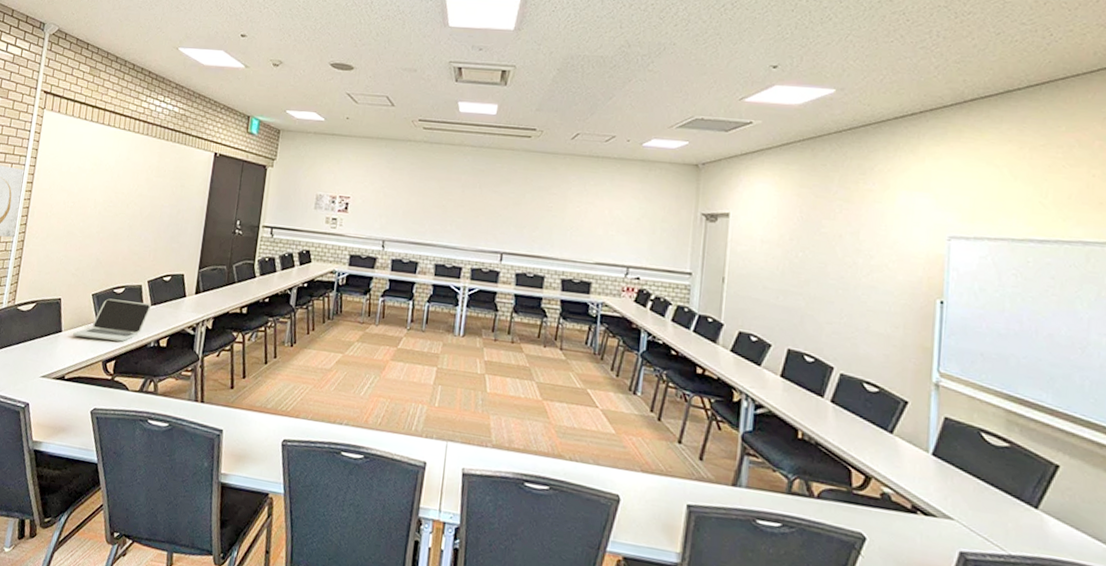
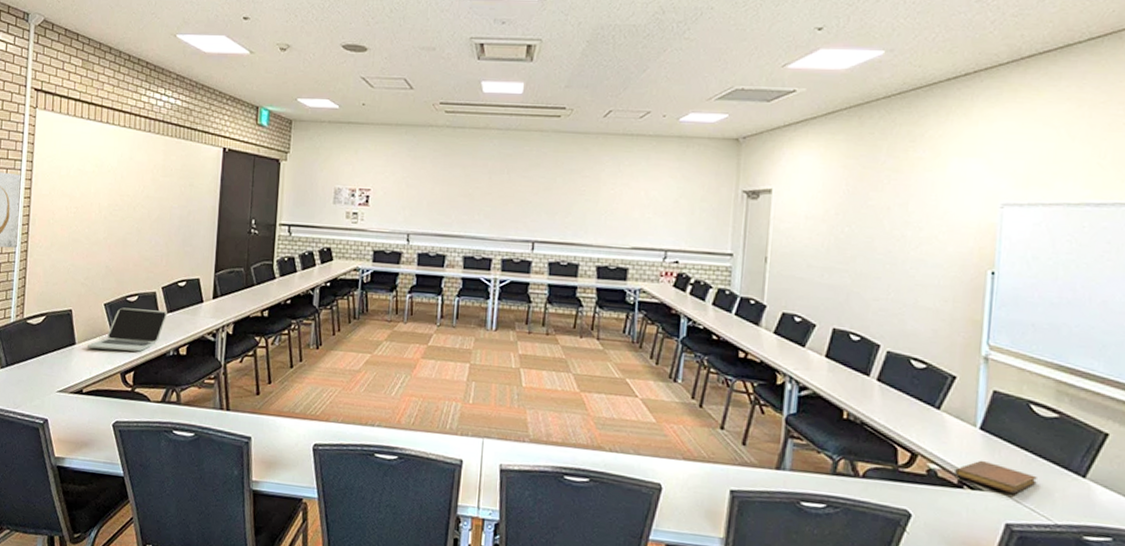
notebook: none [908,486,990,521] -> present [955,460,1037,493]

